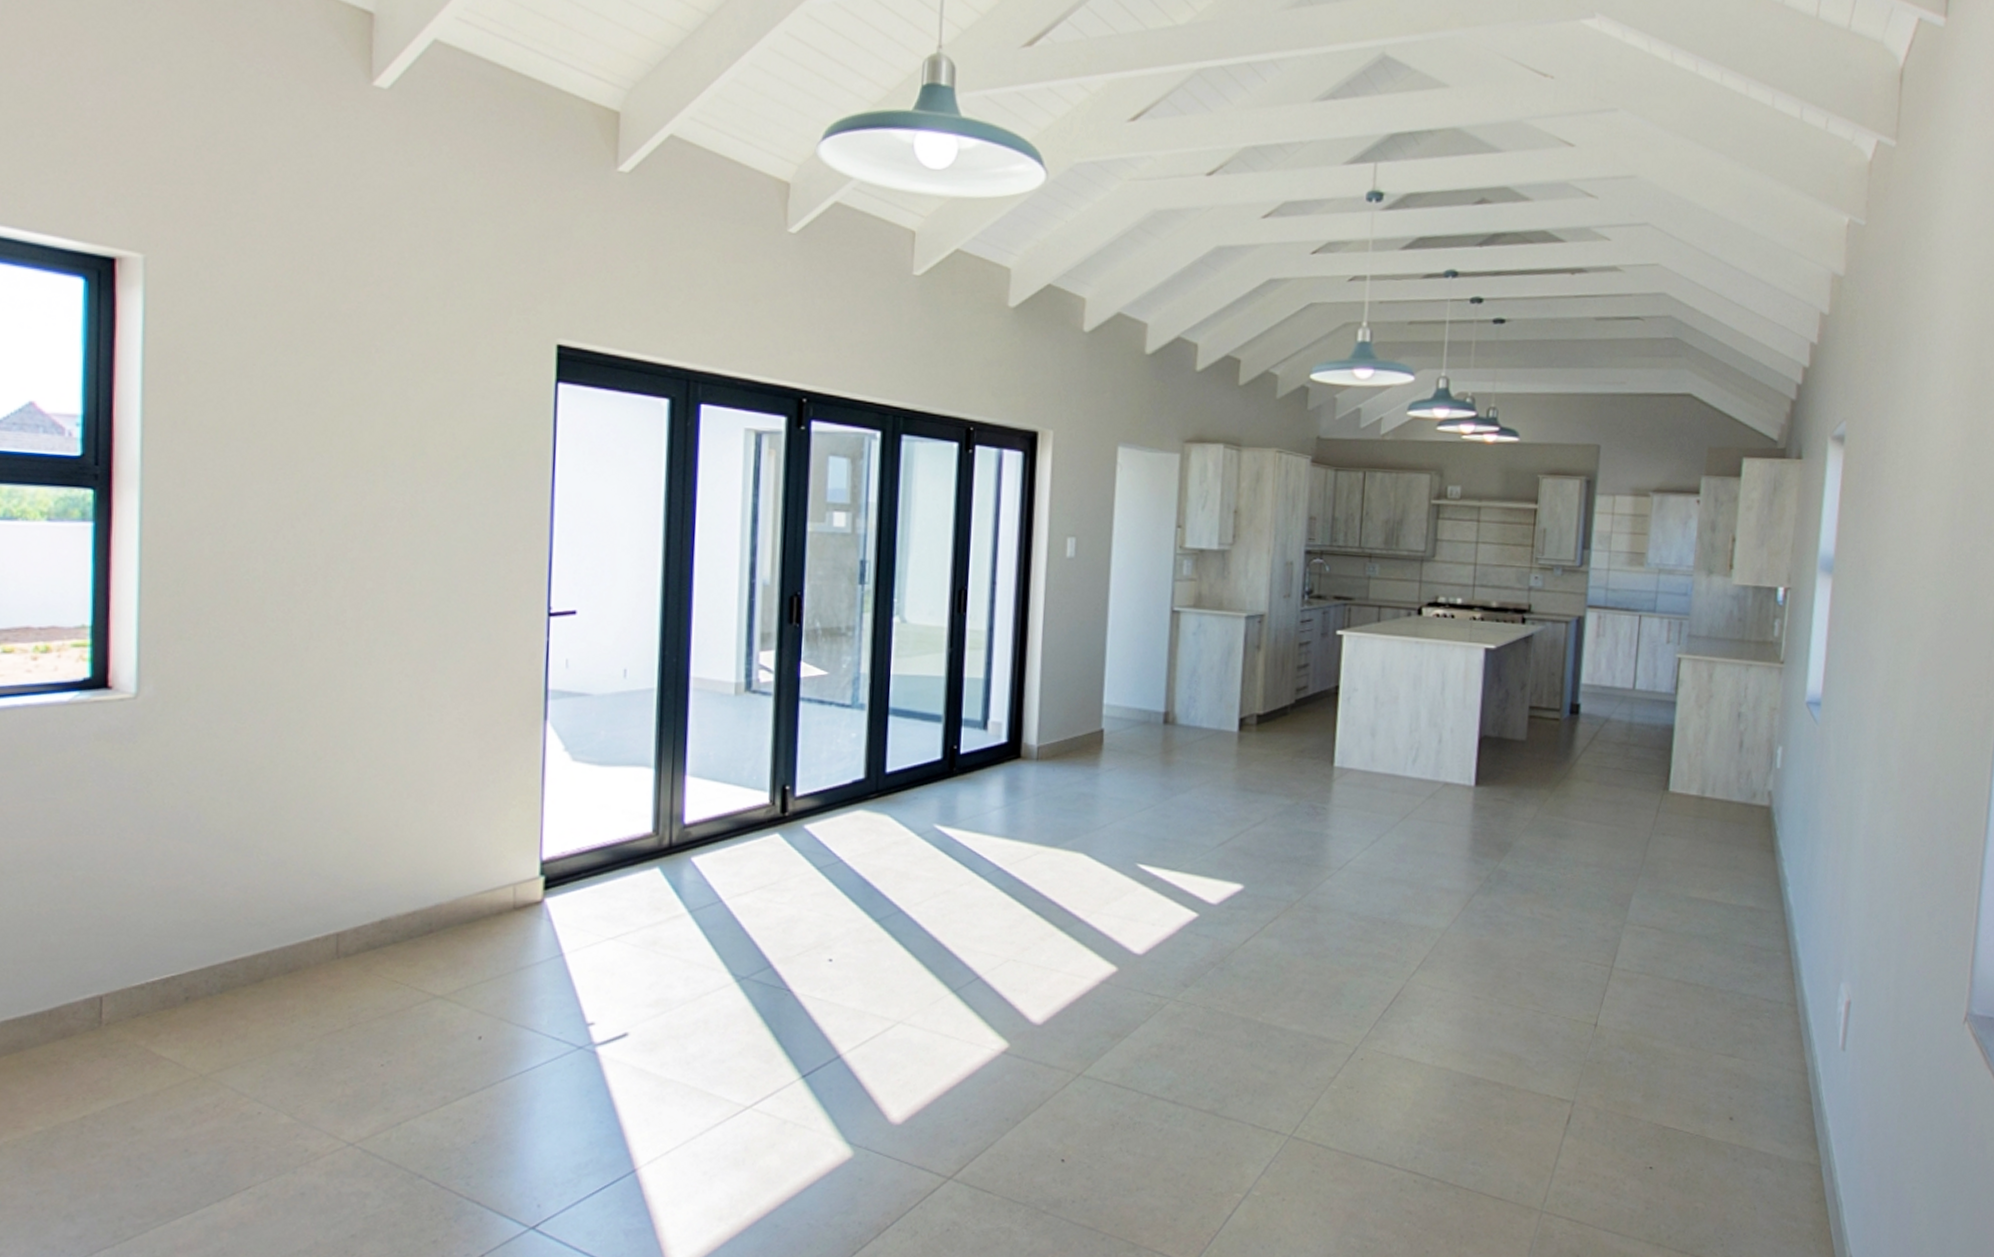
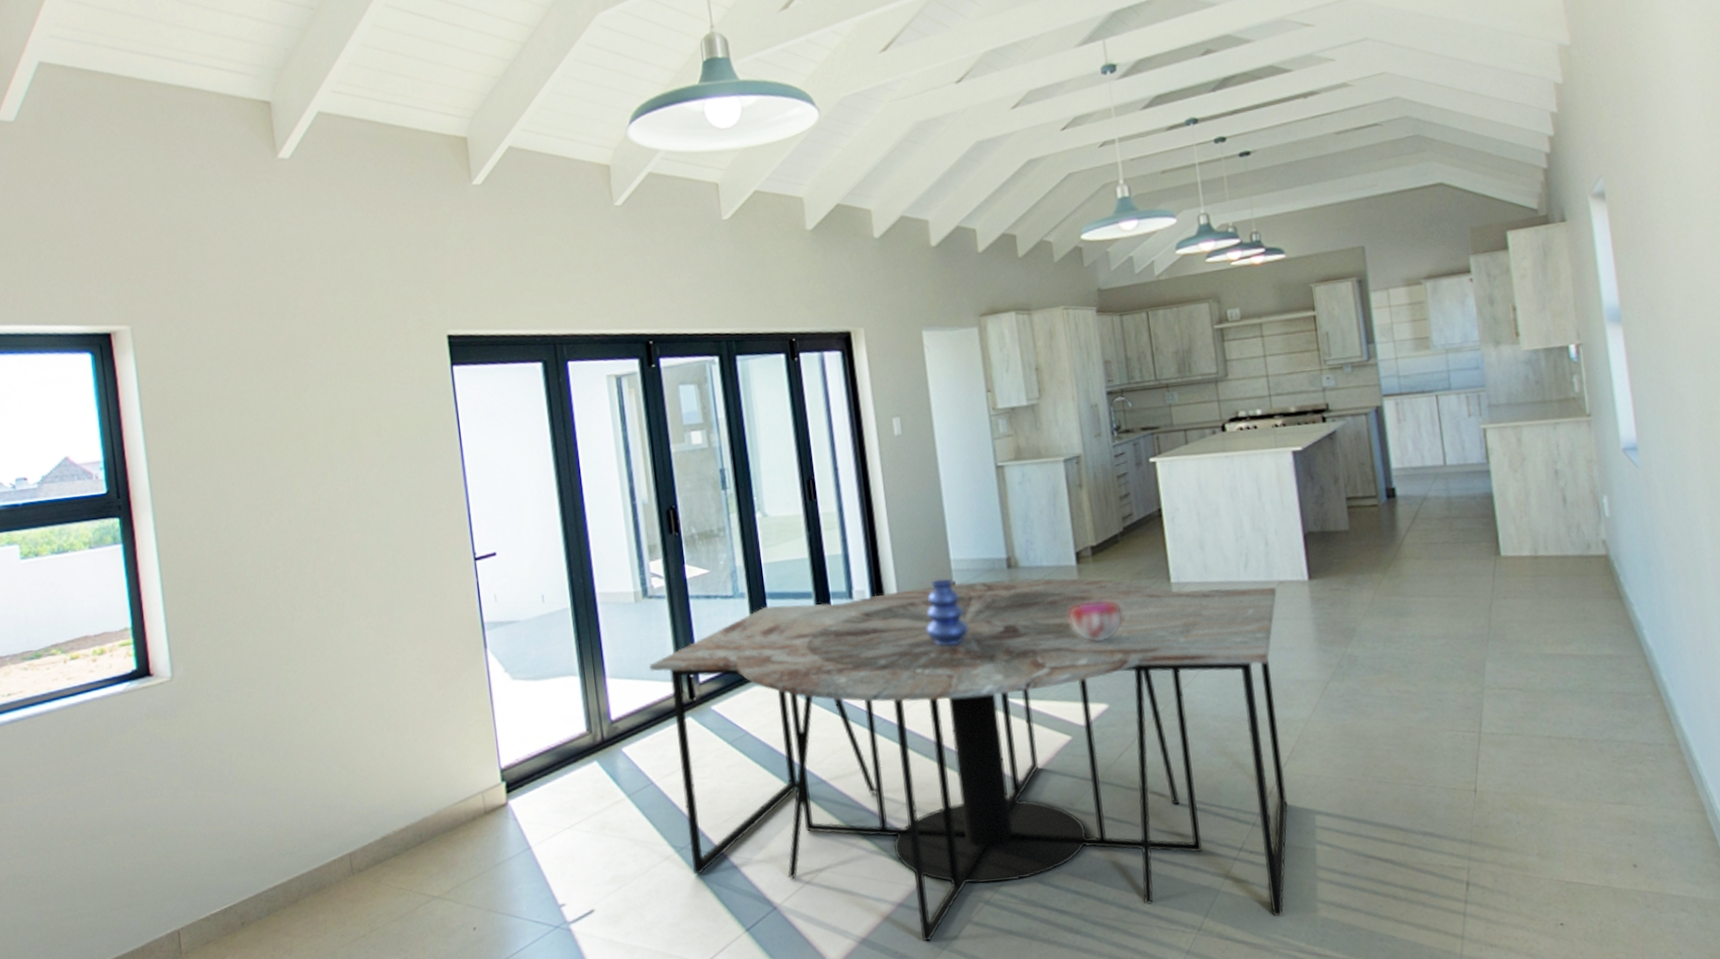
dining table: none [739,723,1441,1129] -> present [649,578,1288,942]
vase: none [1063,723,1109,798] -> present [927,578,969,646]
decorative bowl: none [1220,774,1276,817] -> present [1069,601,1122,641]

